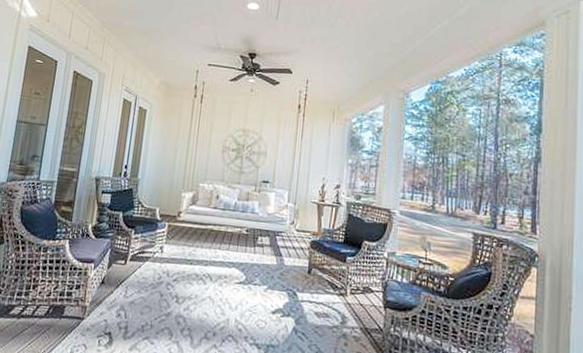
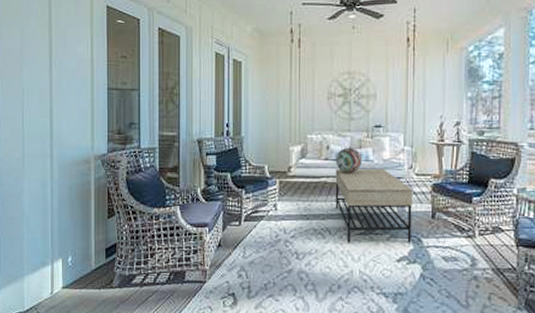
coffee table: none [218,218,293,296] -> present [335,168,414,243]
decorative sphere: none [223,198,248,224] -> present [335,147,361,174]

